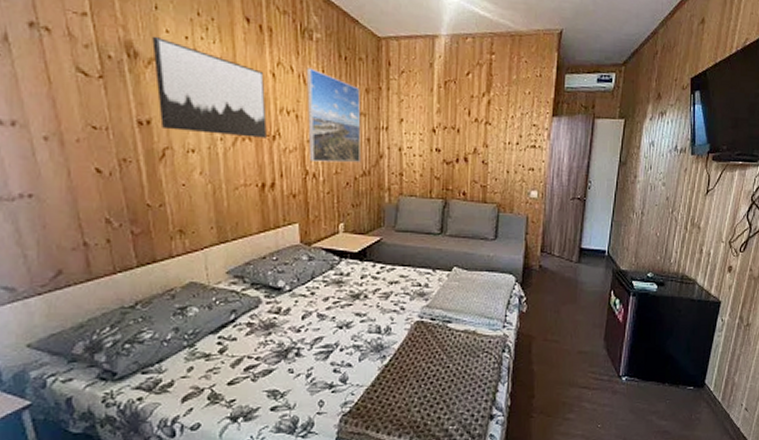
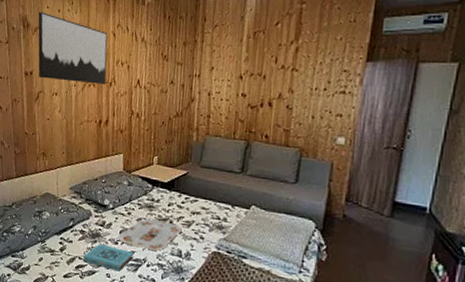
book: none [254,335,323,364] -> present [83,243,134,272]
serving tray: none [300,296,379,331] -> present [117,218,182,251]
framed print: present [306,67,361,163] -> none [135,27,179,105]

